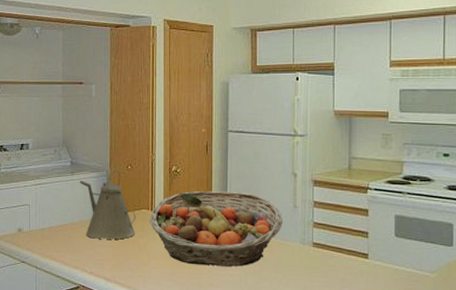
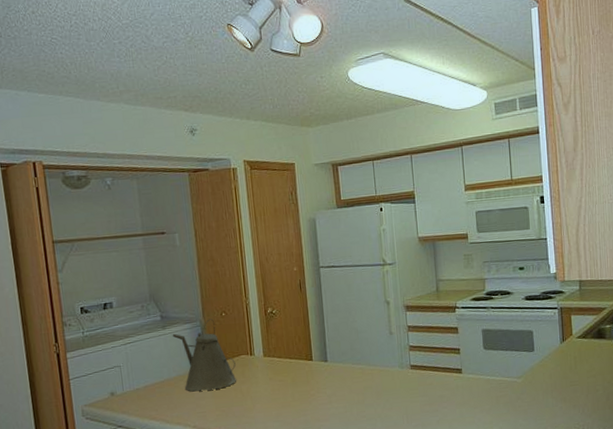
fruit basket: present [149,191,283,267] -> none [250,325,381,403]

